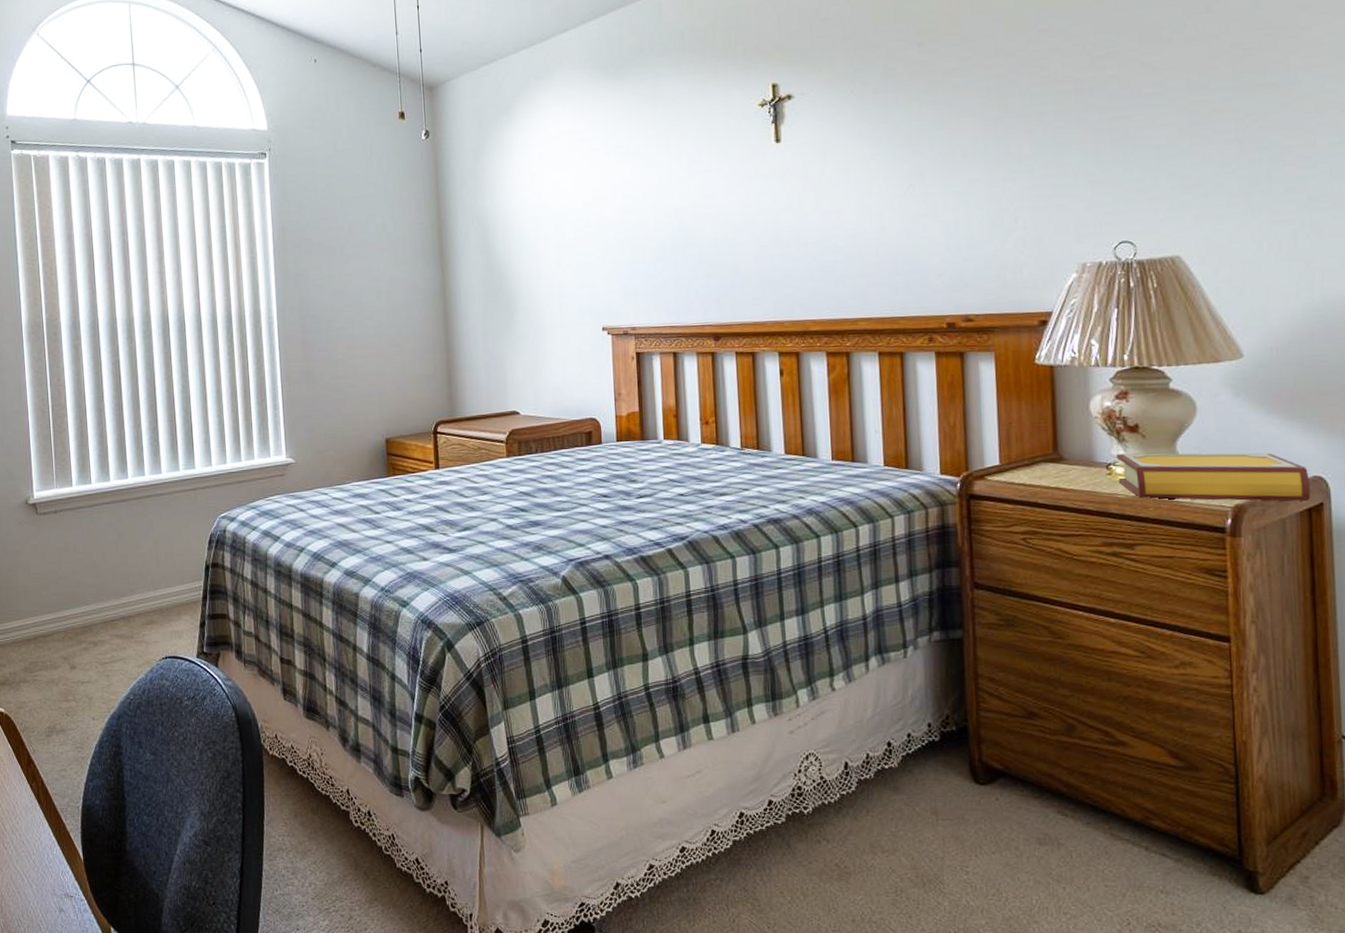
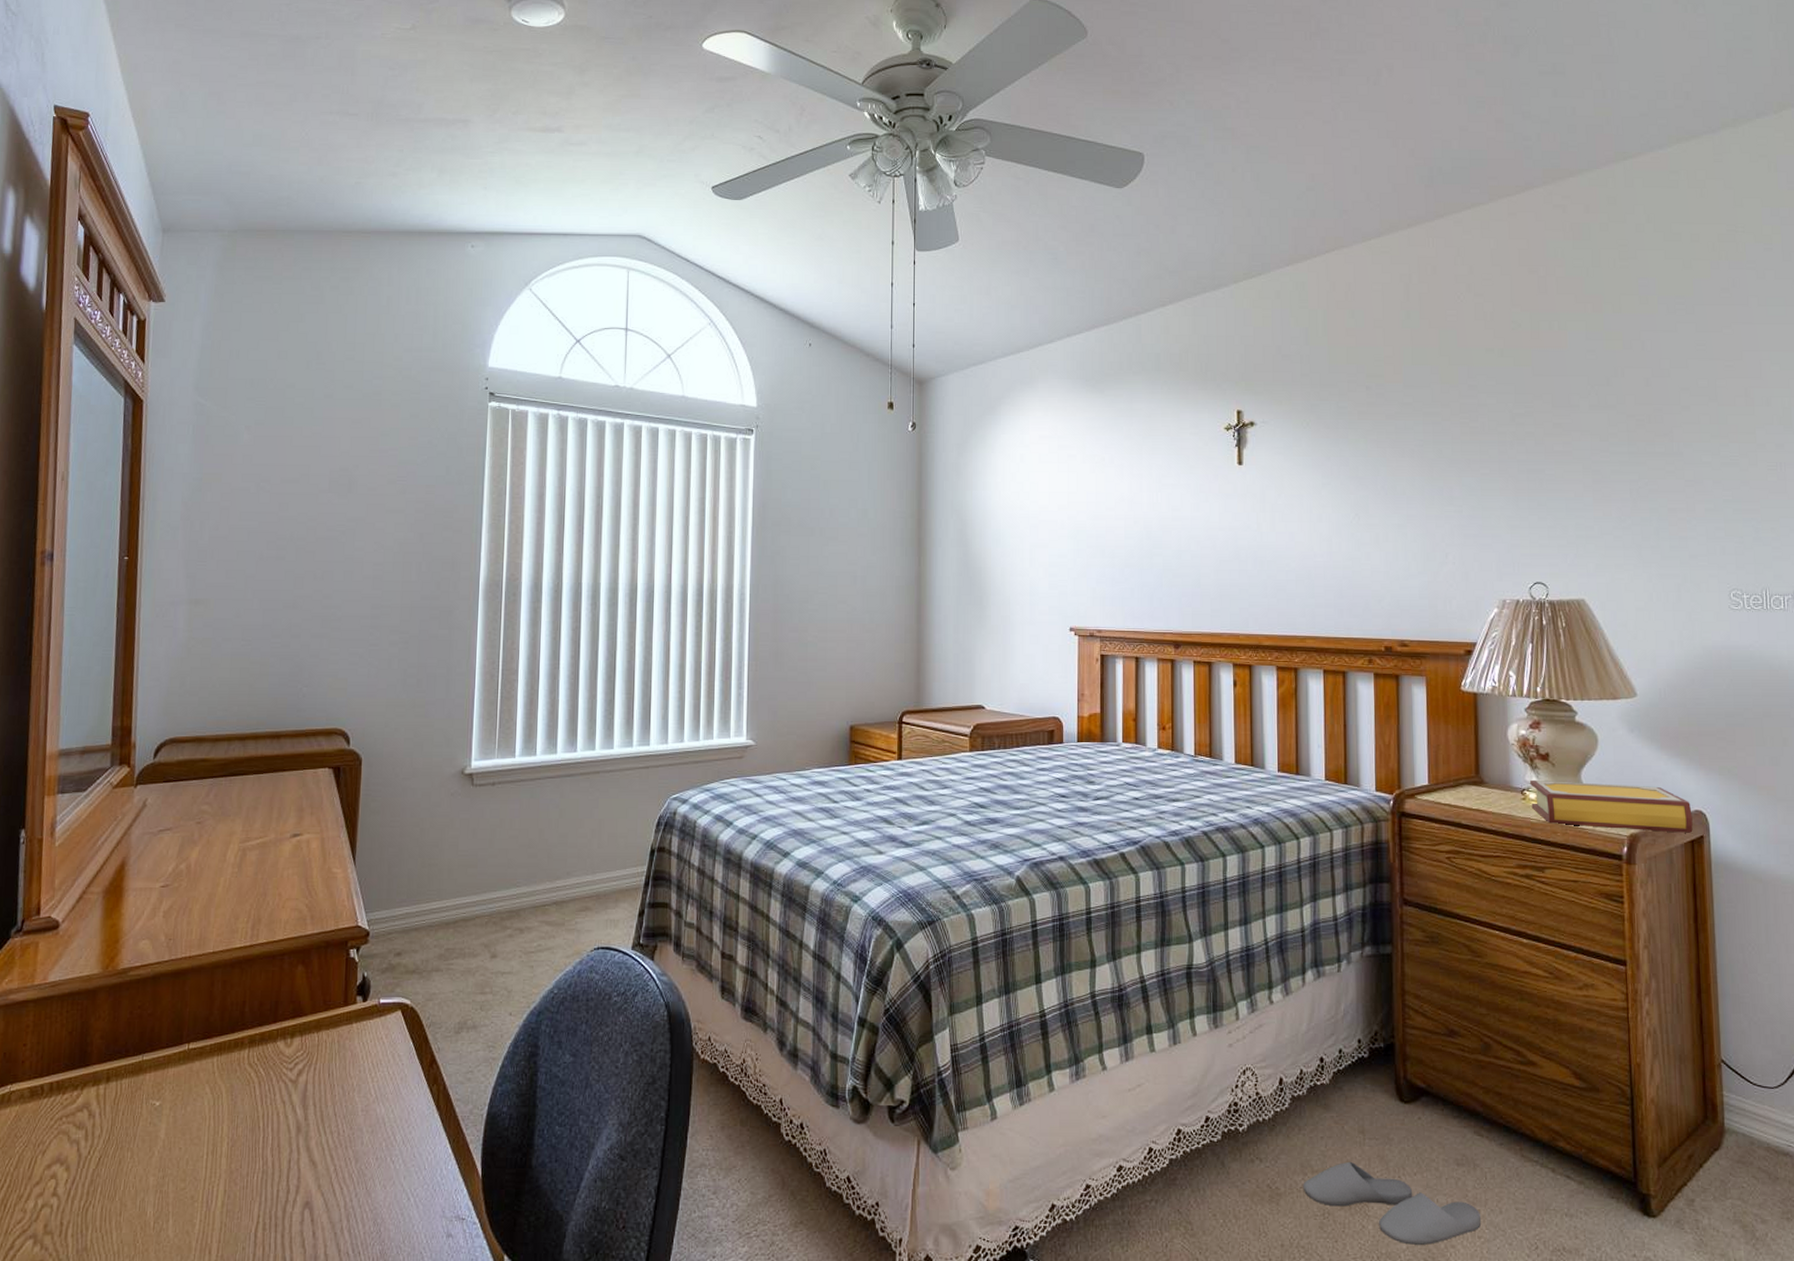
slippers: none [873,841,1067,920] -> present [1303,1161,1482,1245]

